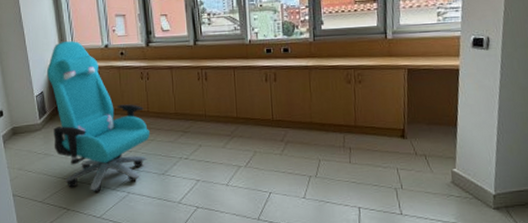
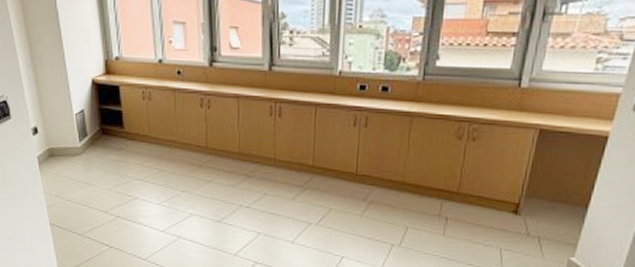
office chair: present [46,41,150,192] -> none [87,50,207,232]

